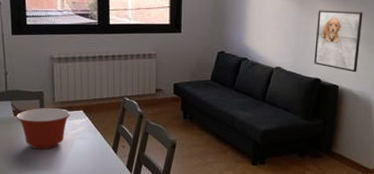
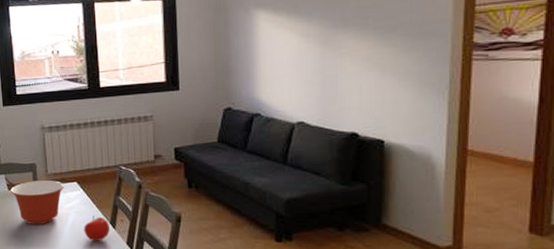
fruit: none [87,141,111,165] -> present [84,215,110,242]
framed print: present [314,10,363,73] -> none [347,46,411,123]

